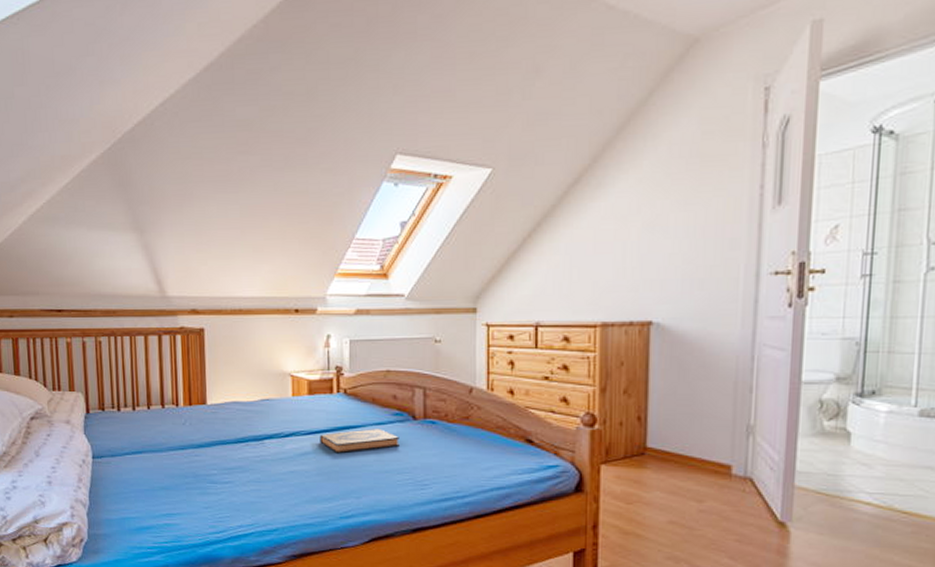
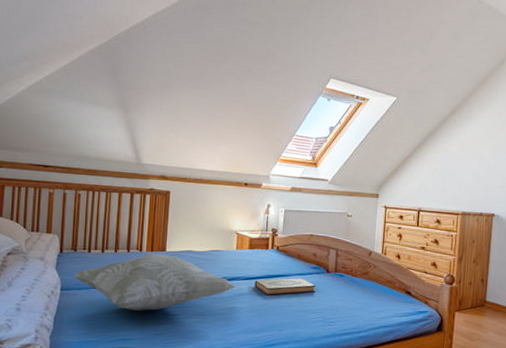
decorative pillow: none [105,407,297,479] -> present [74,252,236,311]

